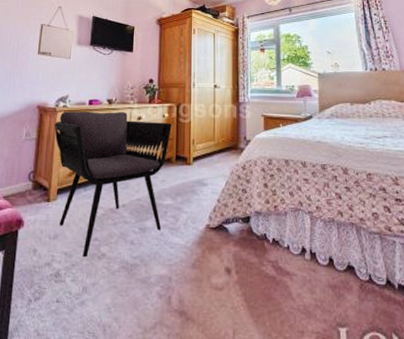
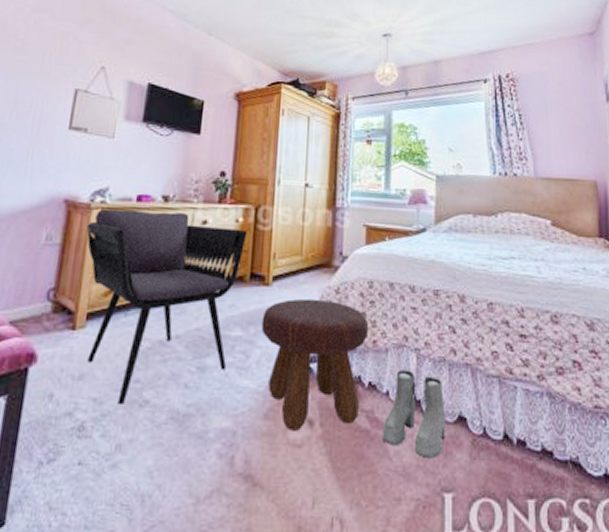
footstool: none [186,174,271,277] -> present [261,298,369,431]
boots: none [285,229,338,300] -> present [382,370,447,460]

